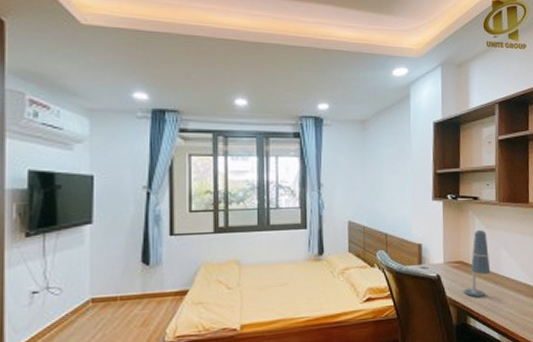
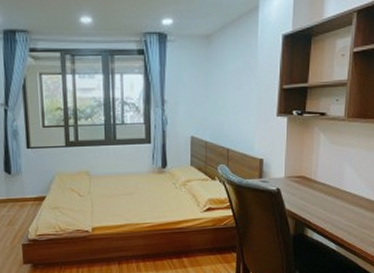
desk lamp: present [464,229,491,297] -> none [303,145,333,210]

